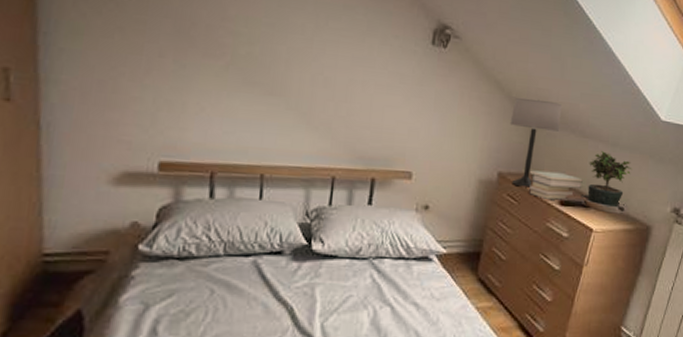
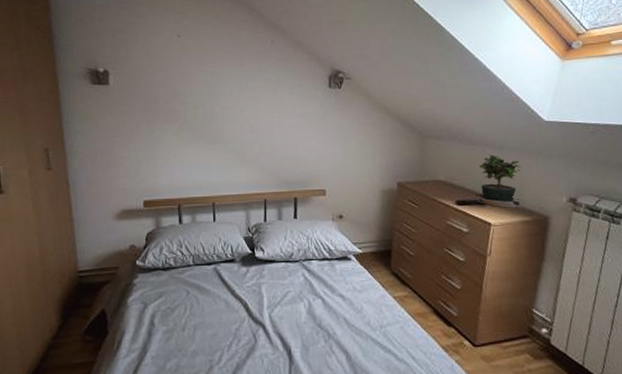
table lamp: present [509,98,563,188] -> none [402,118,448,193]
books: present [528,170,583,200] -> none [426,177,475,201]

